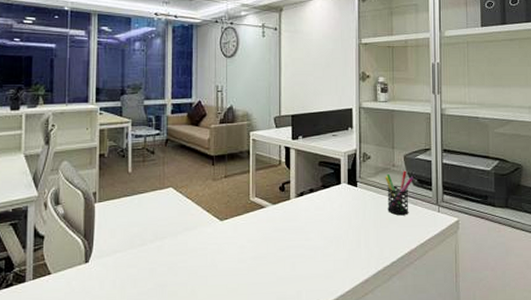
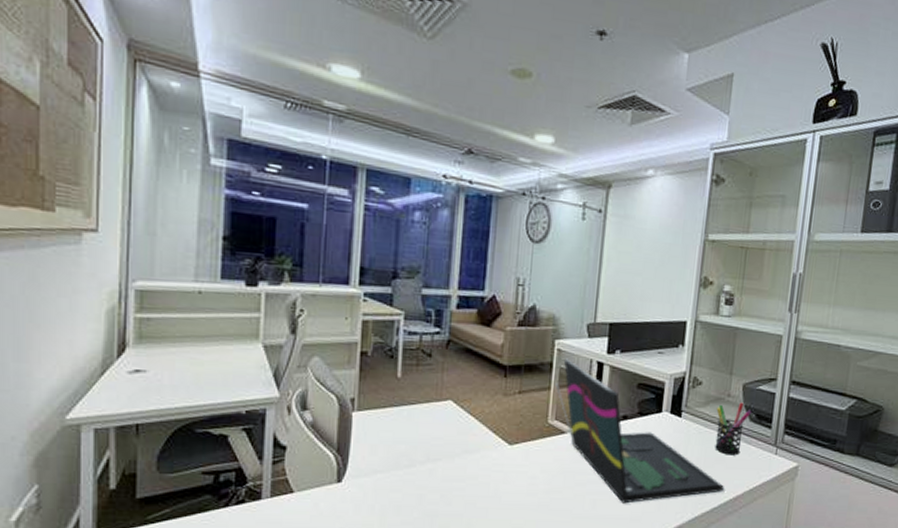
laptop: none [253,146,401,264] -> present [555,358,725,504]

